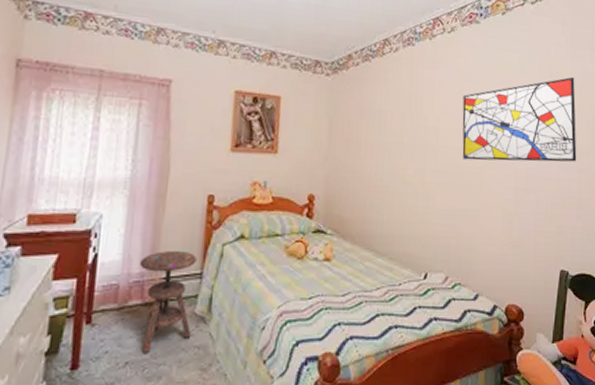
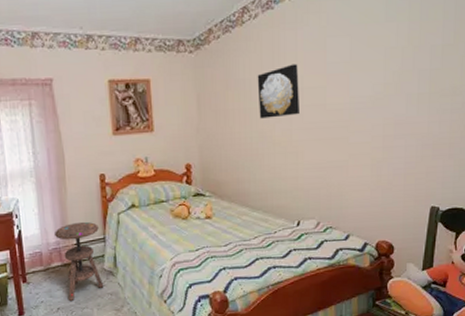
wall art: none [392,102,435,156] -> present [257,63,299,119]
wall art: present [462,76,577,162] -> none [327,14,450,115]

